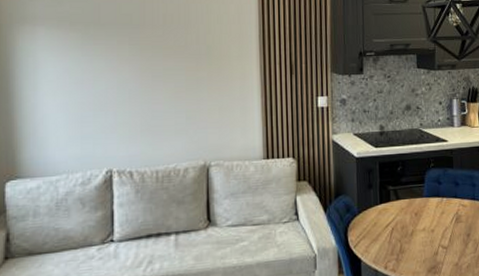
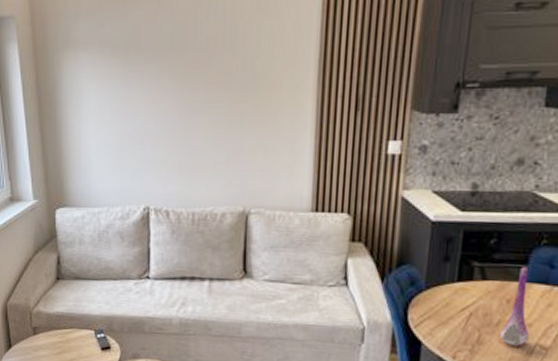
vase: none [415,185,433,250] -> present [500,267,529,346]

